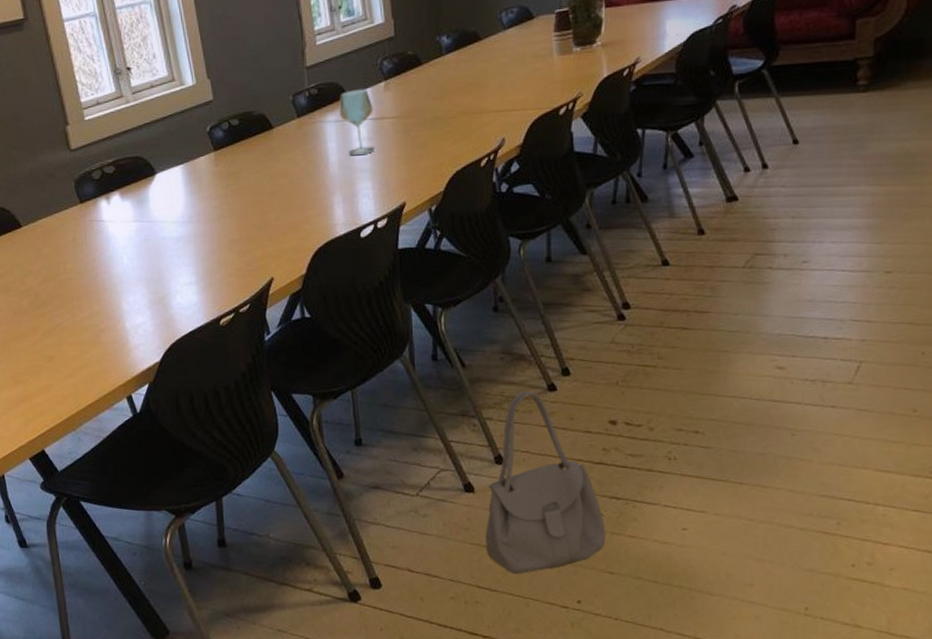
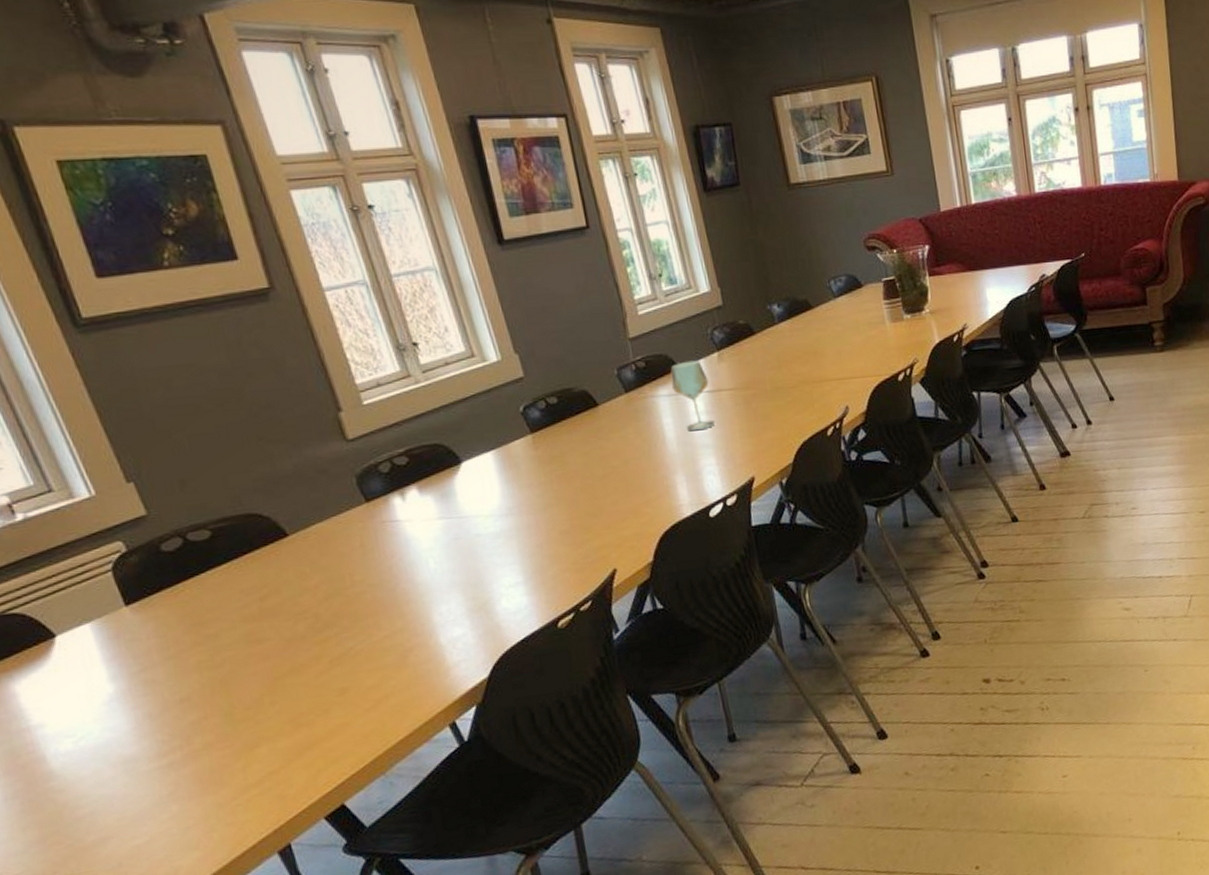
handbag: present [485,391,606,575] -> none [875,659,995,852]

